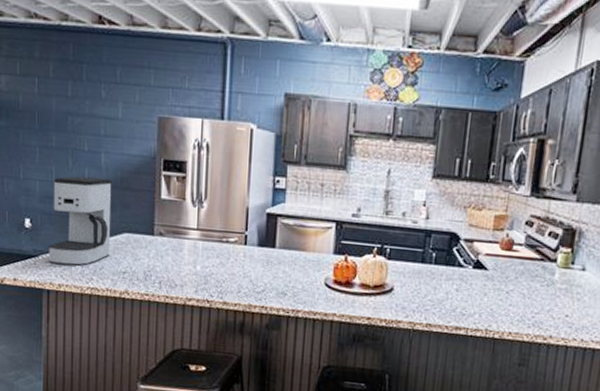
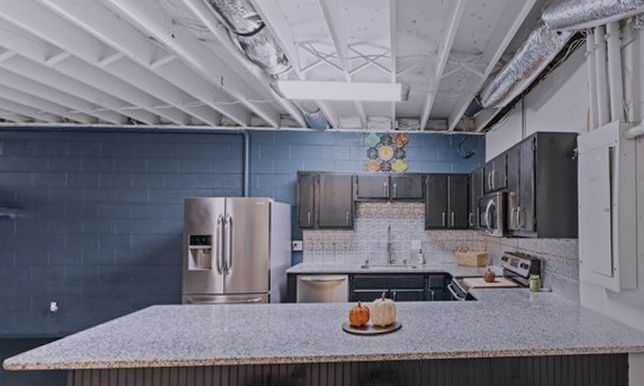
coffee maker: present [49,176,112,266] -> none [75,257,141,343]

